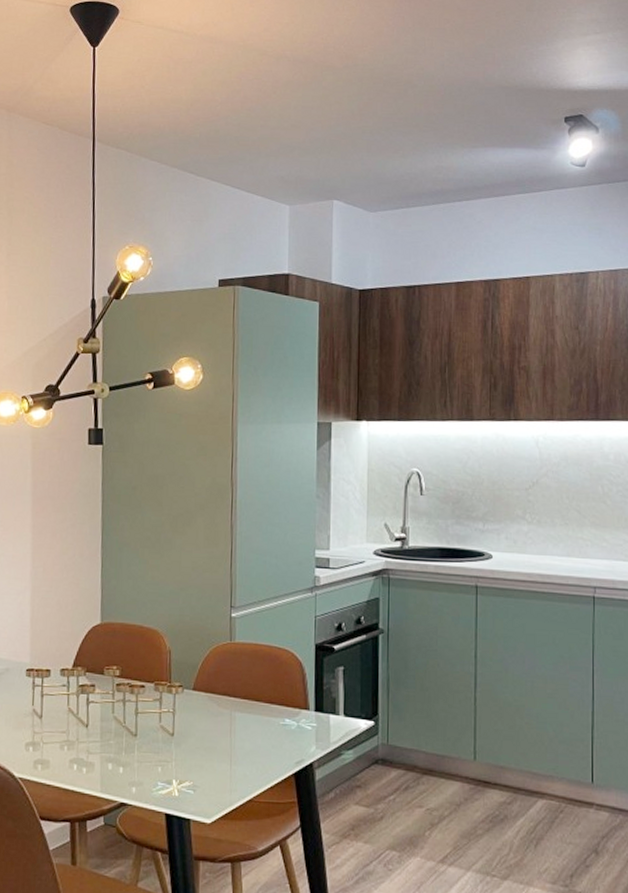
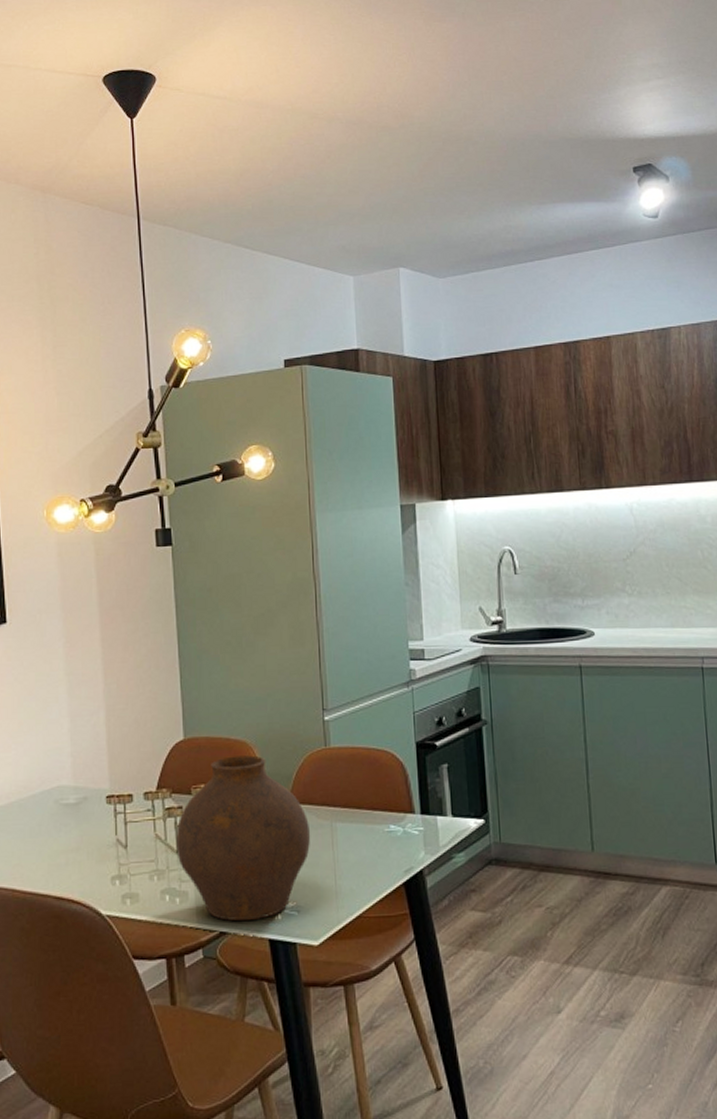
vase: none [86,642,211,795] -> present [176,755,311,922]

